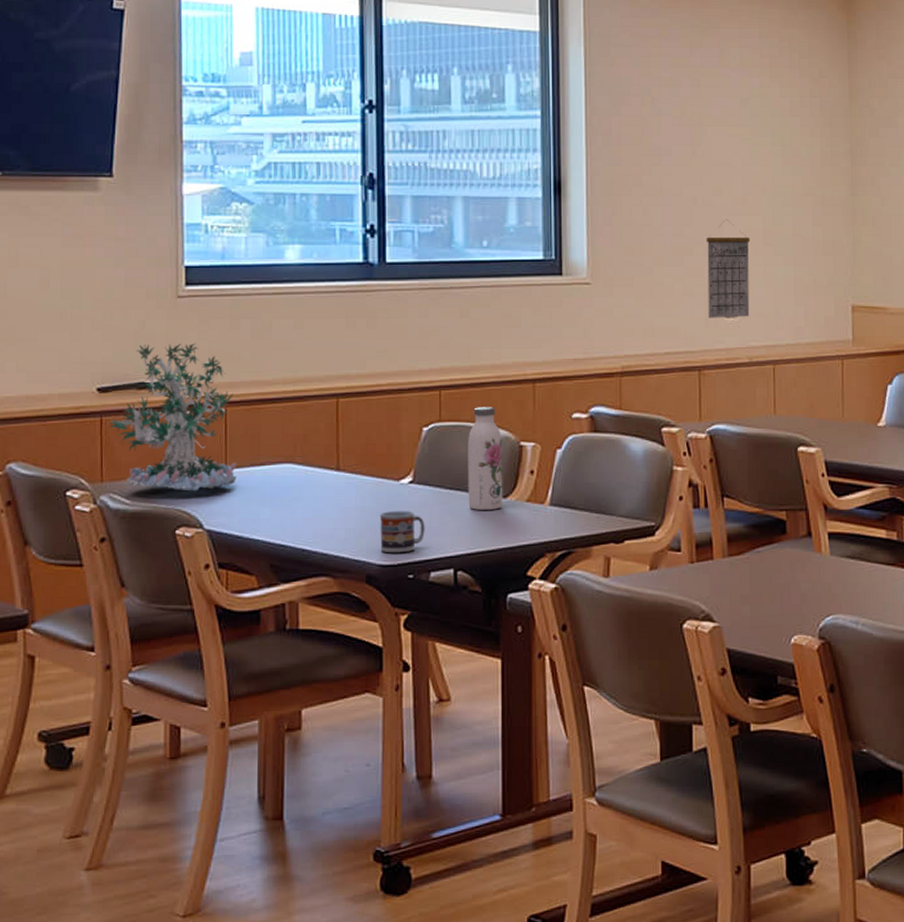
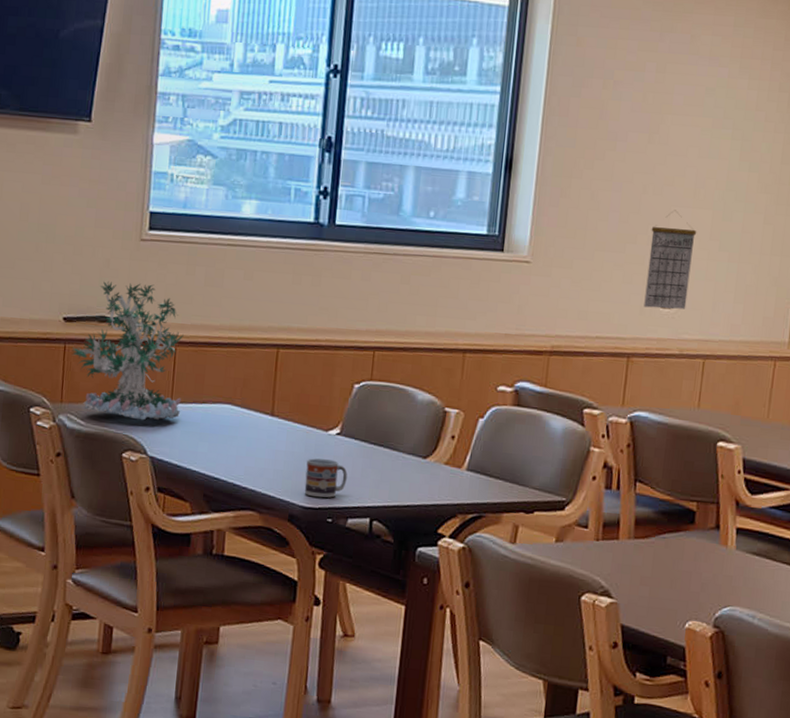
water bottle: present [468,407,503,510] -> none [389,370,428,469]

